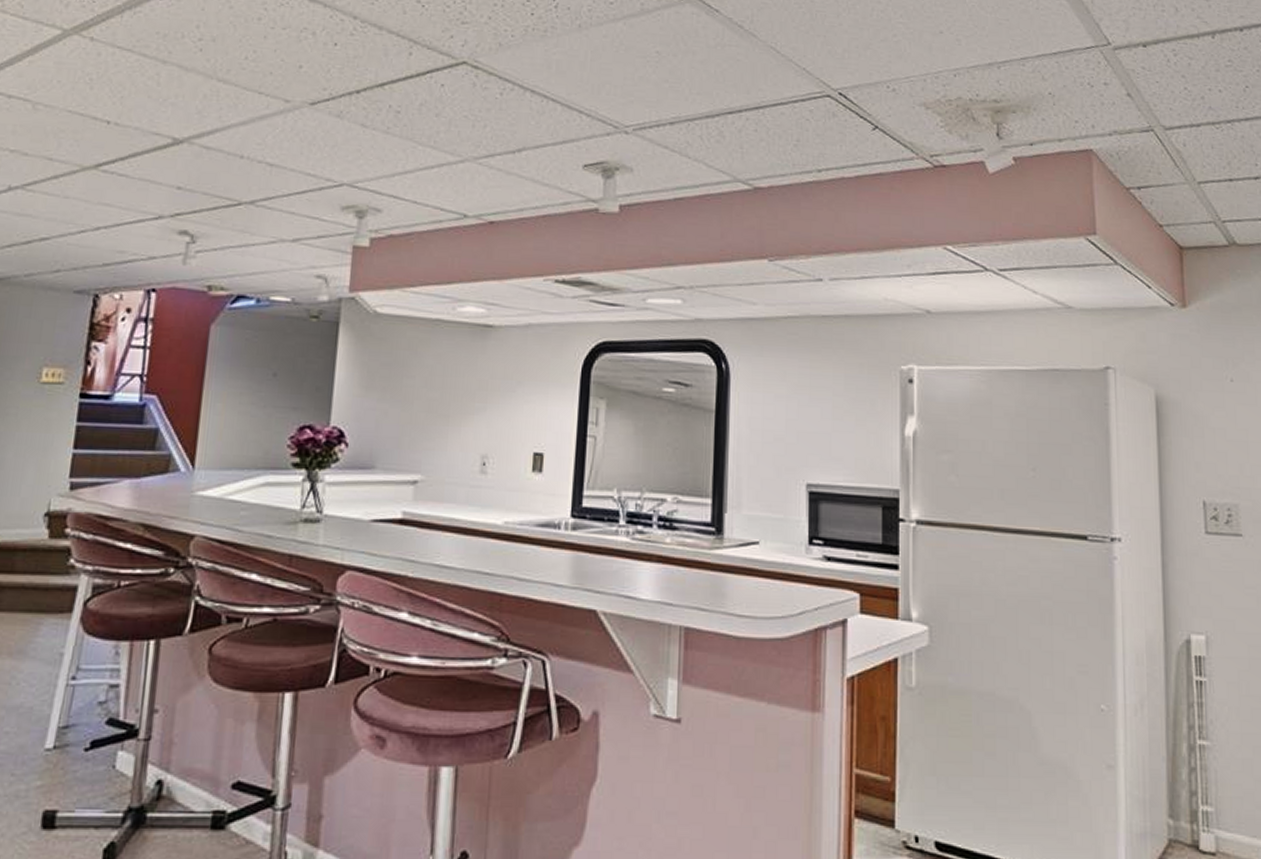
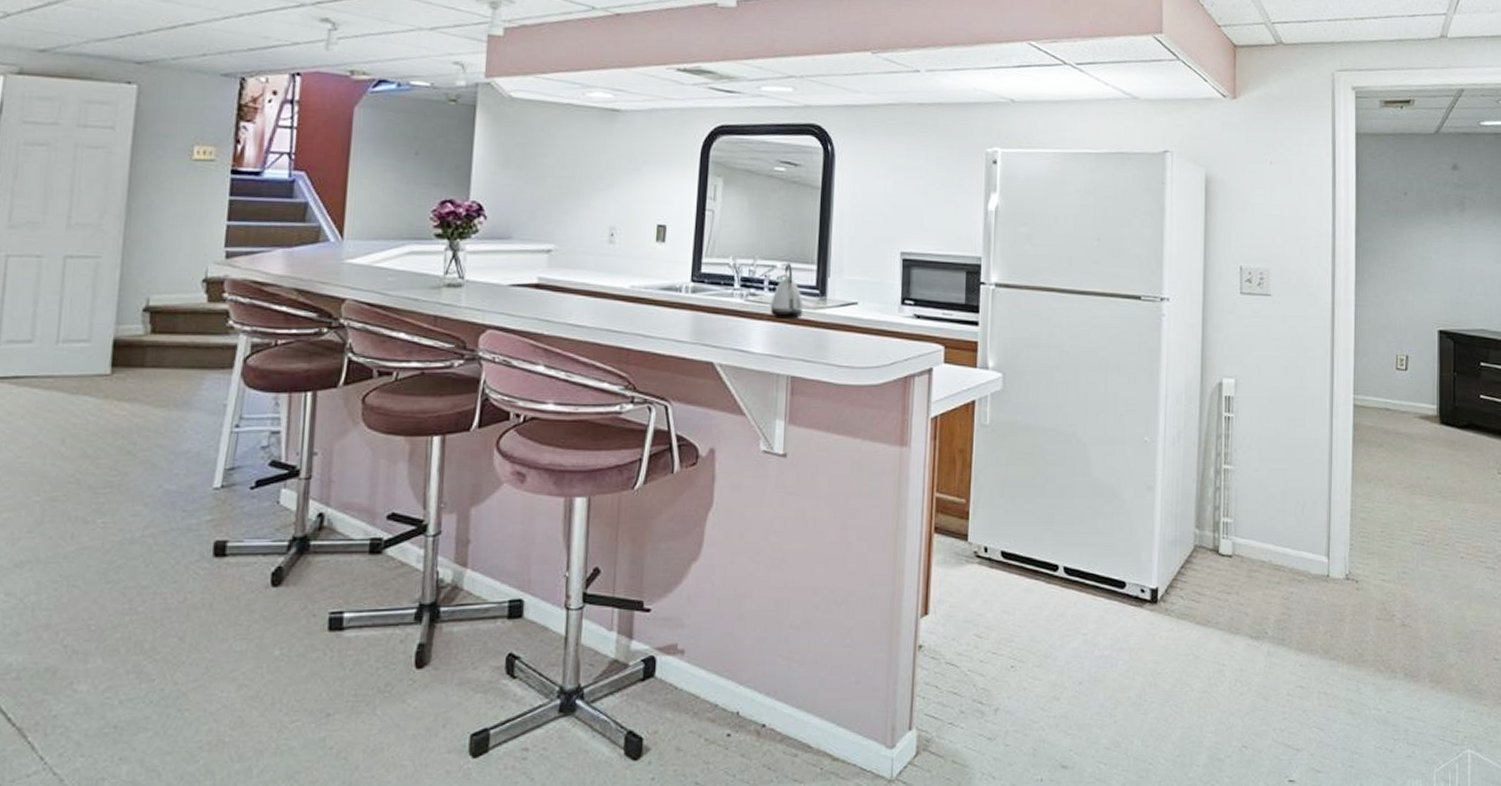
kettle: none [660,496,698,560] -> present [770,263,804,319]

